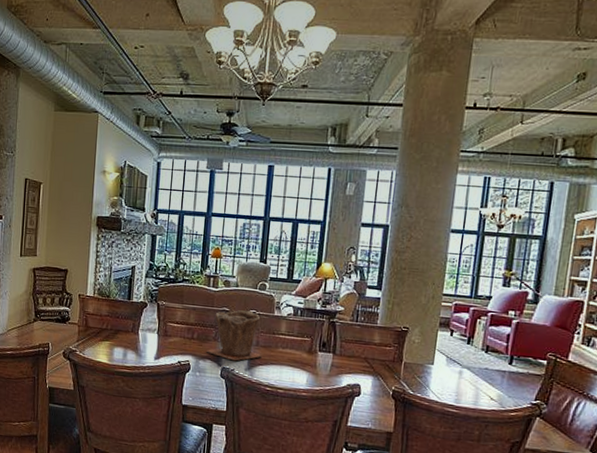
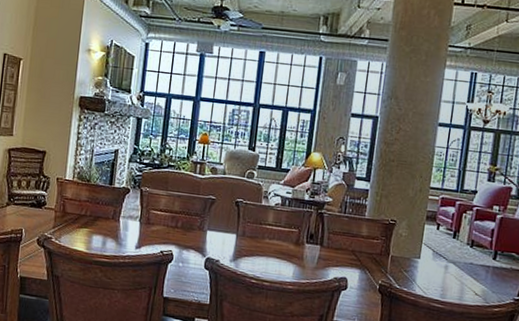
plant pot: present [207,310,262,361] -> none [191,198,248,252]

